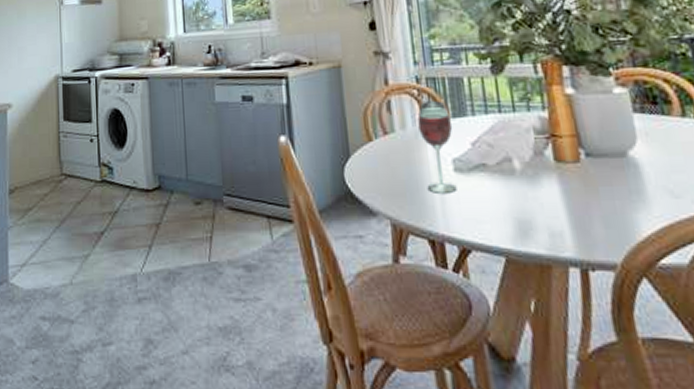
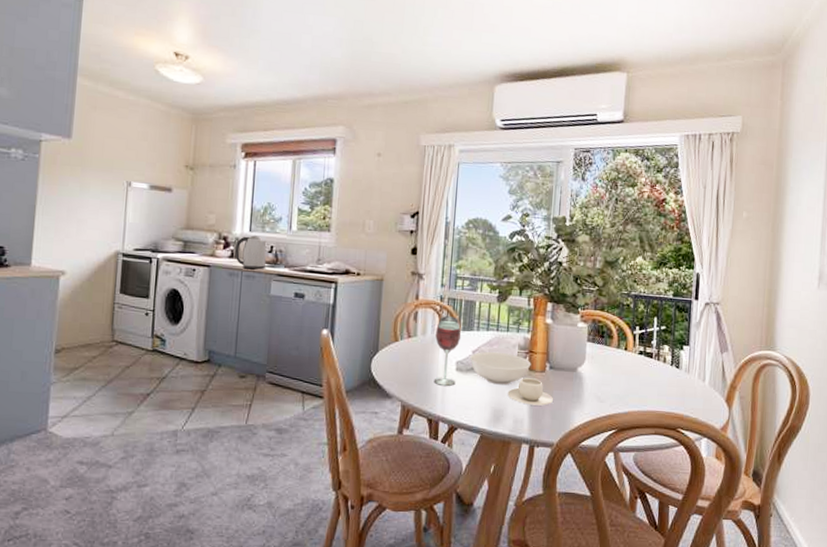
kettle: none [171,36,206,76] -> present [235,235,267,270]
bowl: none [469,140,558,186] -> present [470,351,531,385]
teacup: none [531,172,603,211] -> present [507,378,554,406]

